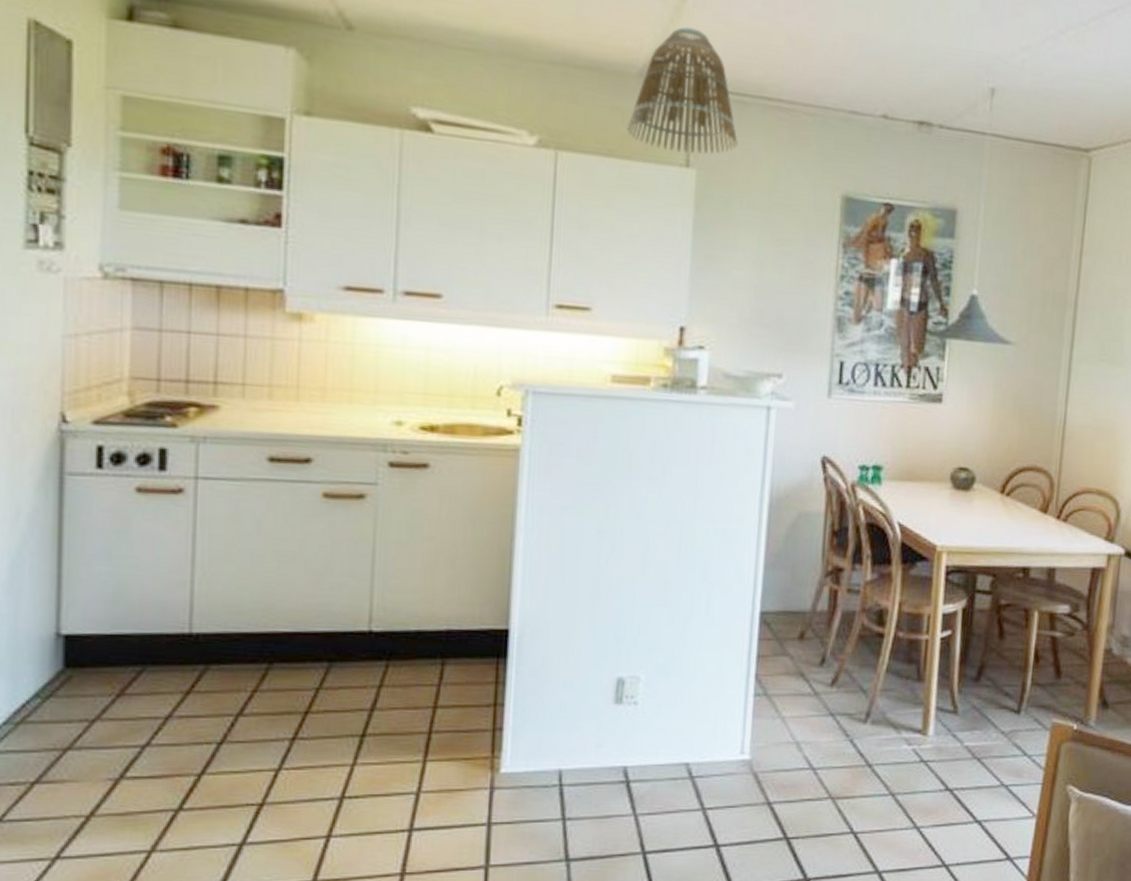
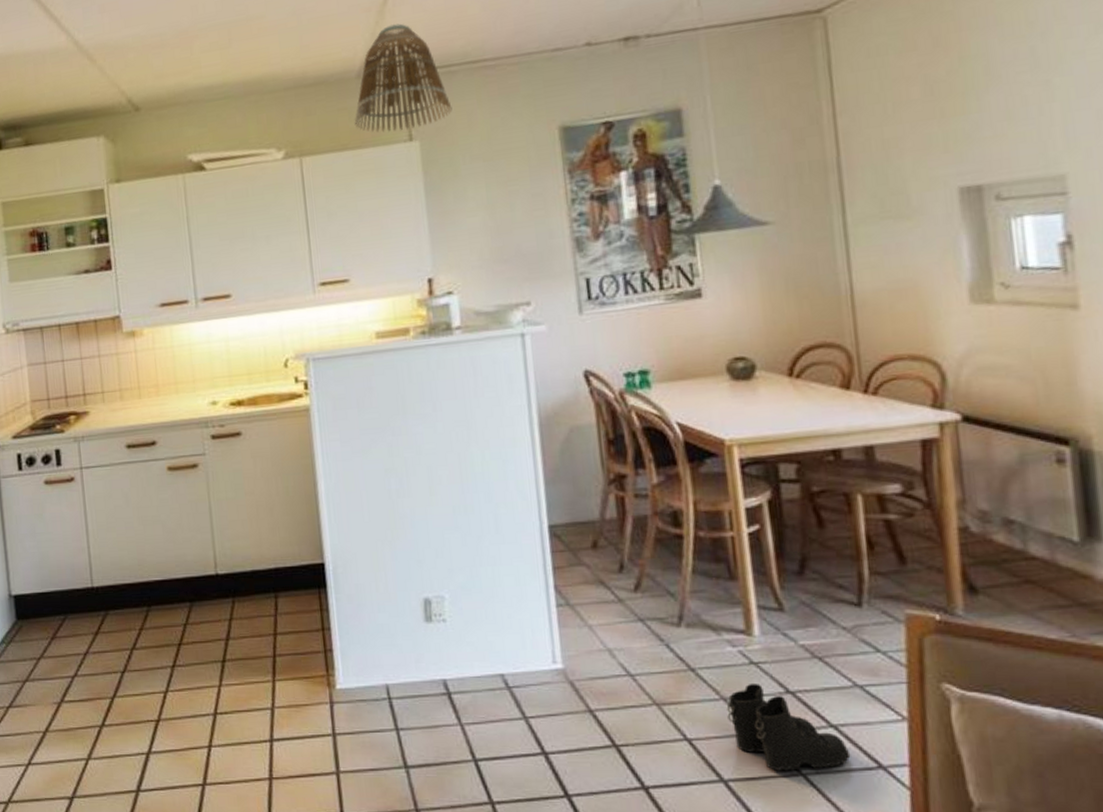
boots: none [892,781,987,863] -> present [726,684,851,772]

